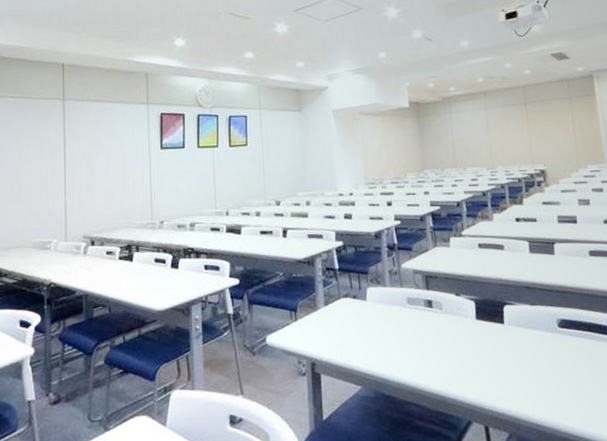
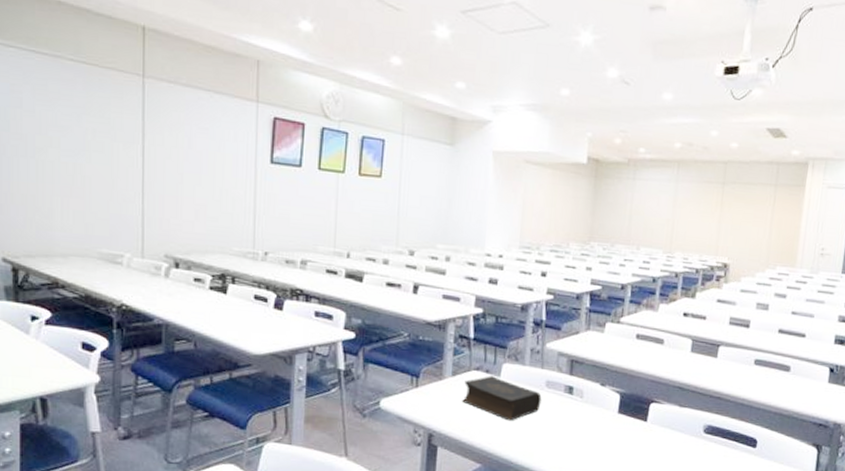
book: none [336,301,406,341] -> present [462,376,542,421]

